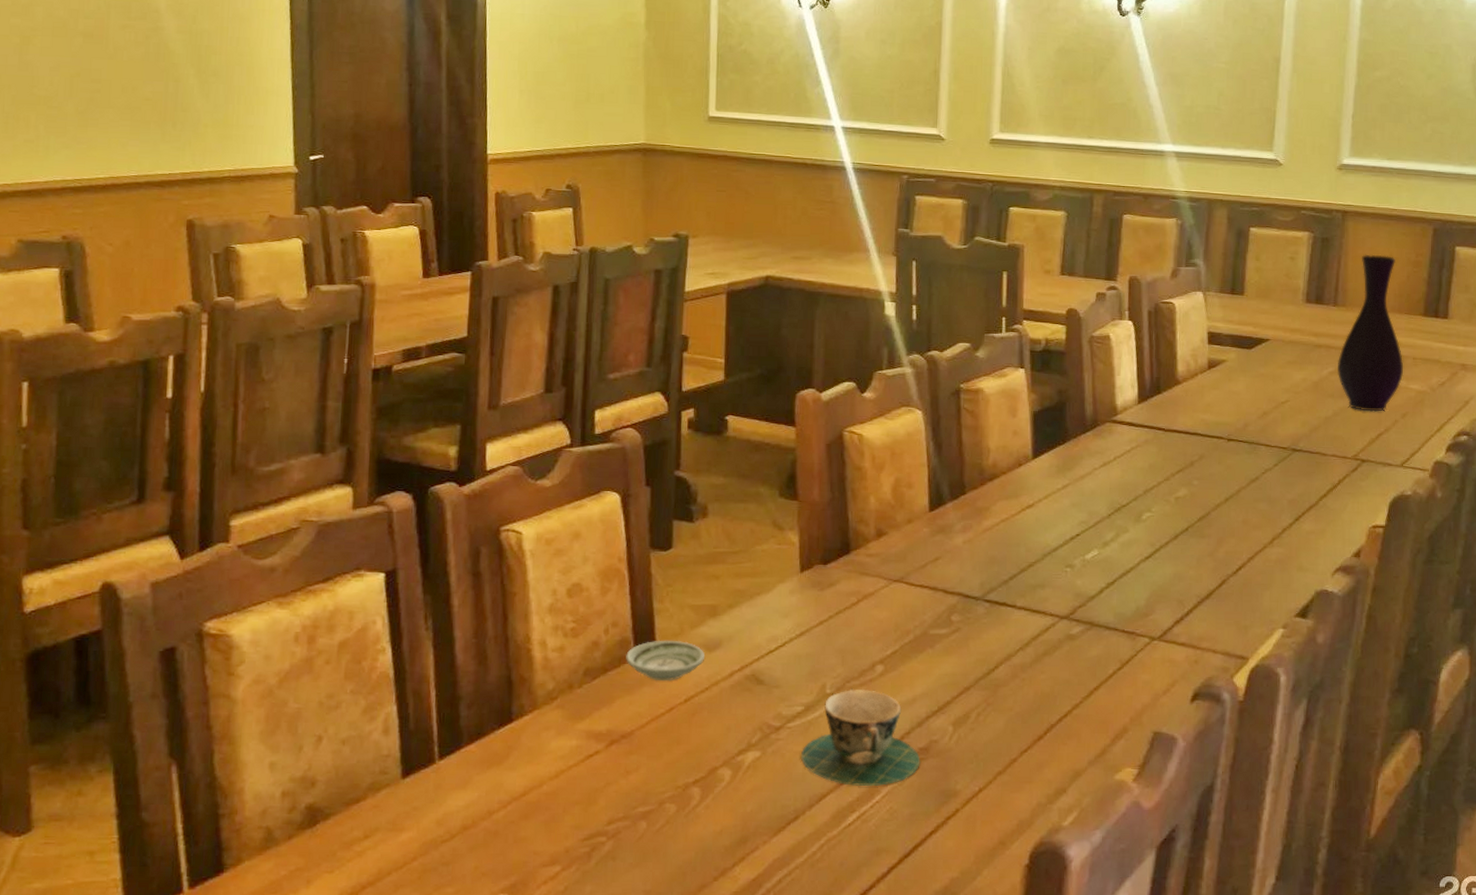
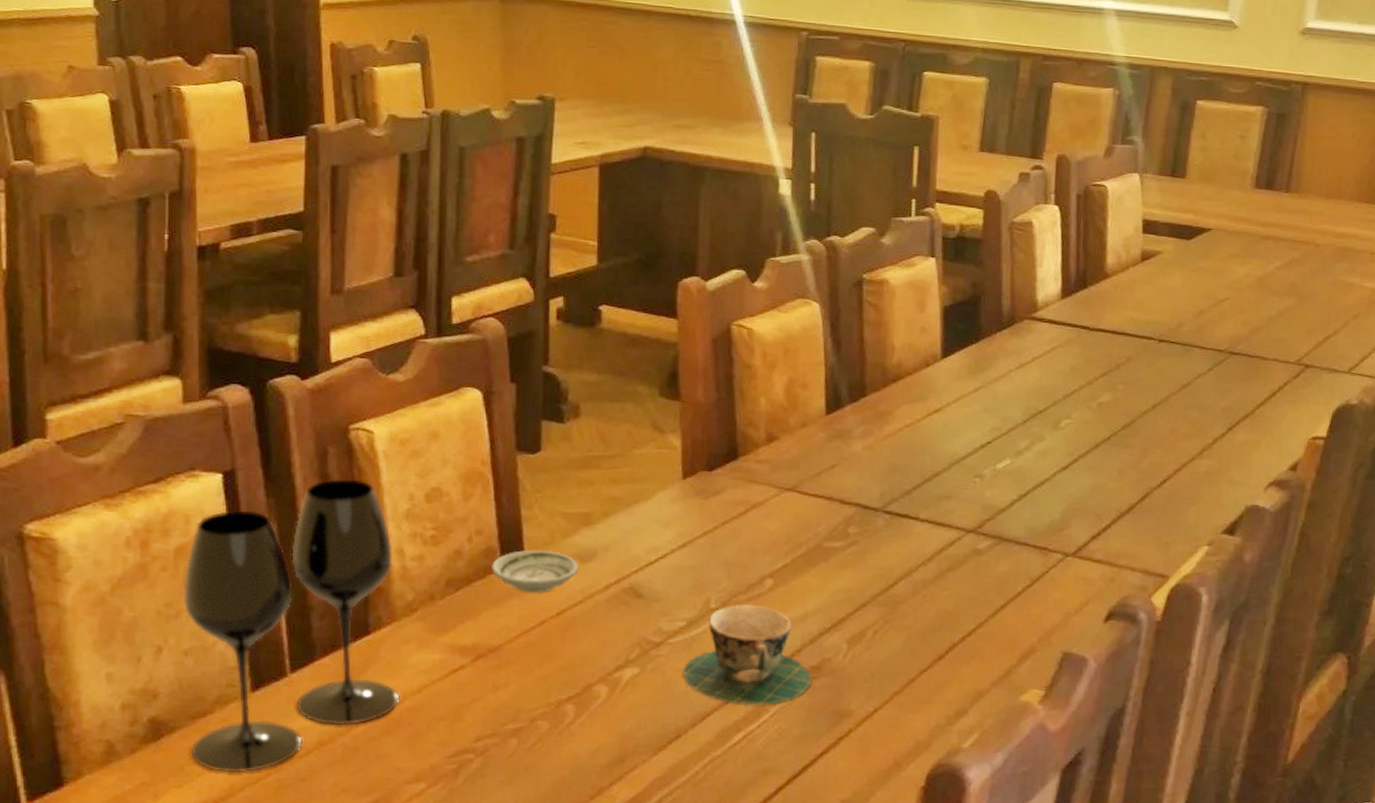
wine glass: none [343,576,539,858] -> present [183,479,400,773]
vase: present [1338,254,1403,412] -> none [1285,133,1359,312]

